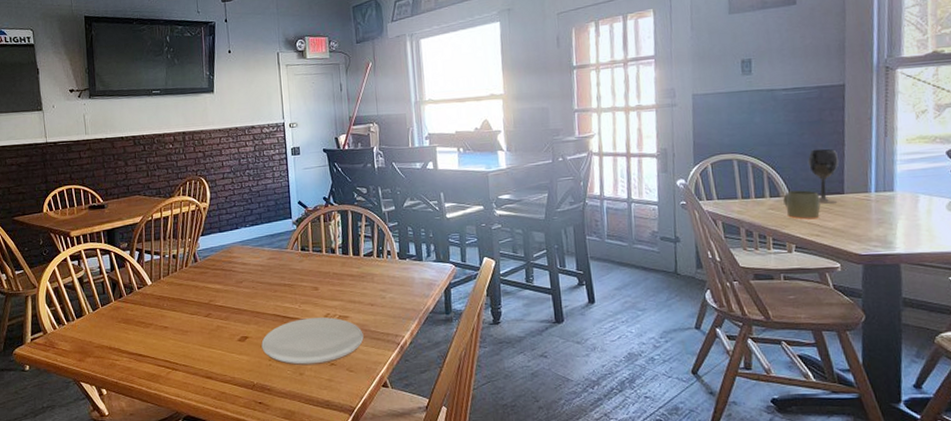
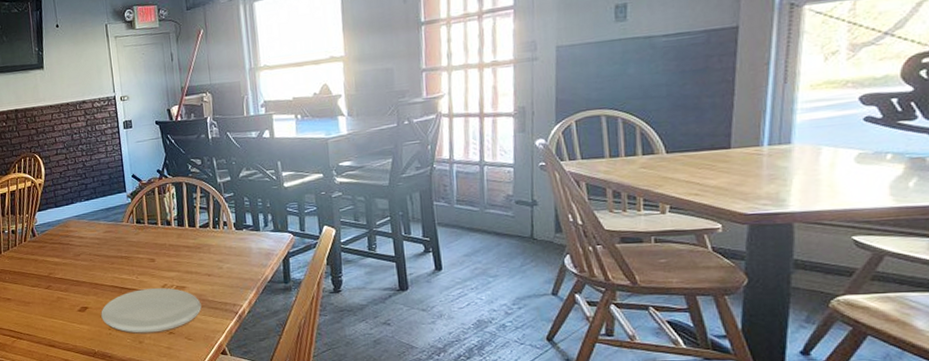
mug: present [783,190,821,220] -> none [658,146,702,178]
wine glass: present [807,148,840,205] -> none [688,99,727,161]

